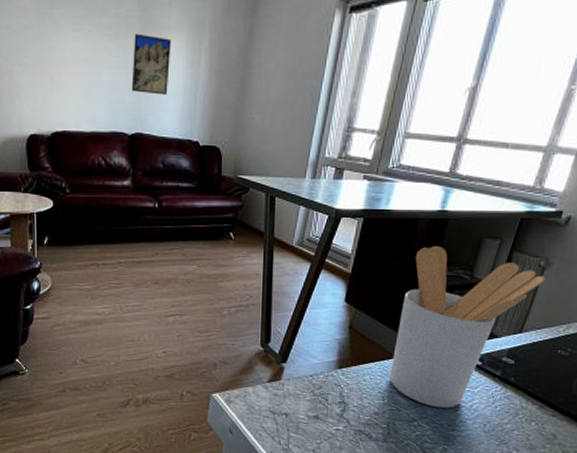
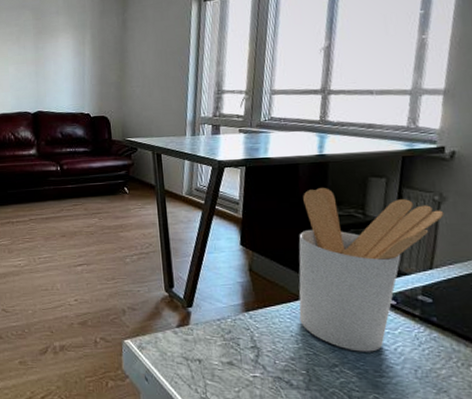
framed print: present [131,33,171,95] -> none [31,36,61,80]

